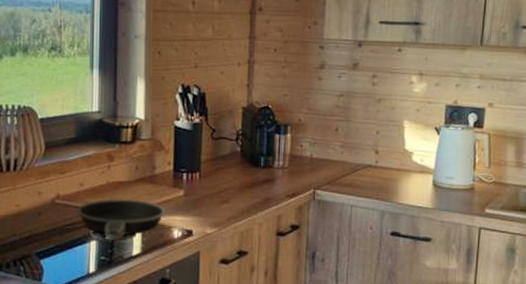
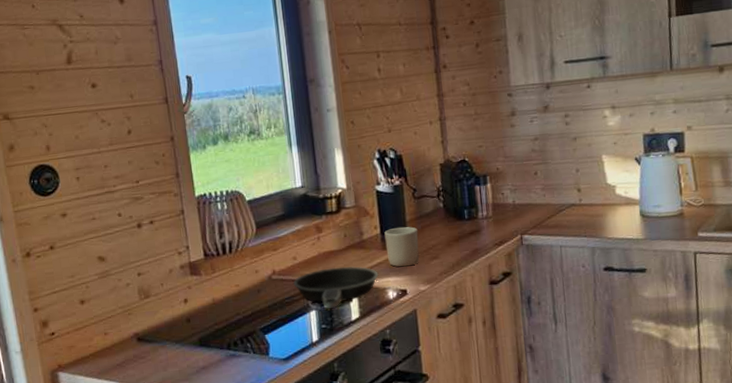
mug: none [177,166,212,207] -> present [384,226,420,267]

